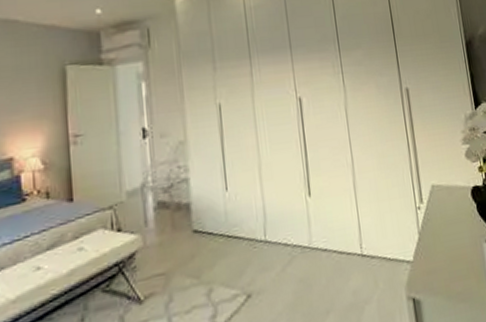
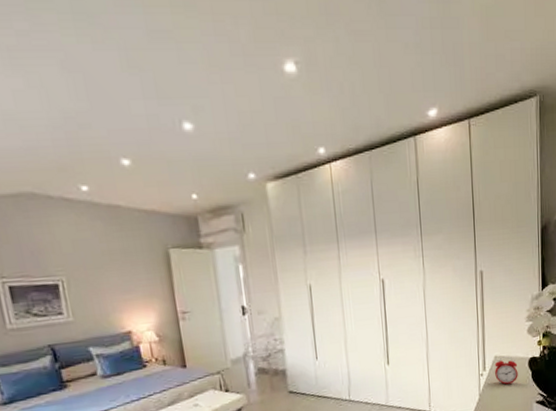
alarm clock: none [432,185,462,220] -> present [495,356,518,385]

